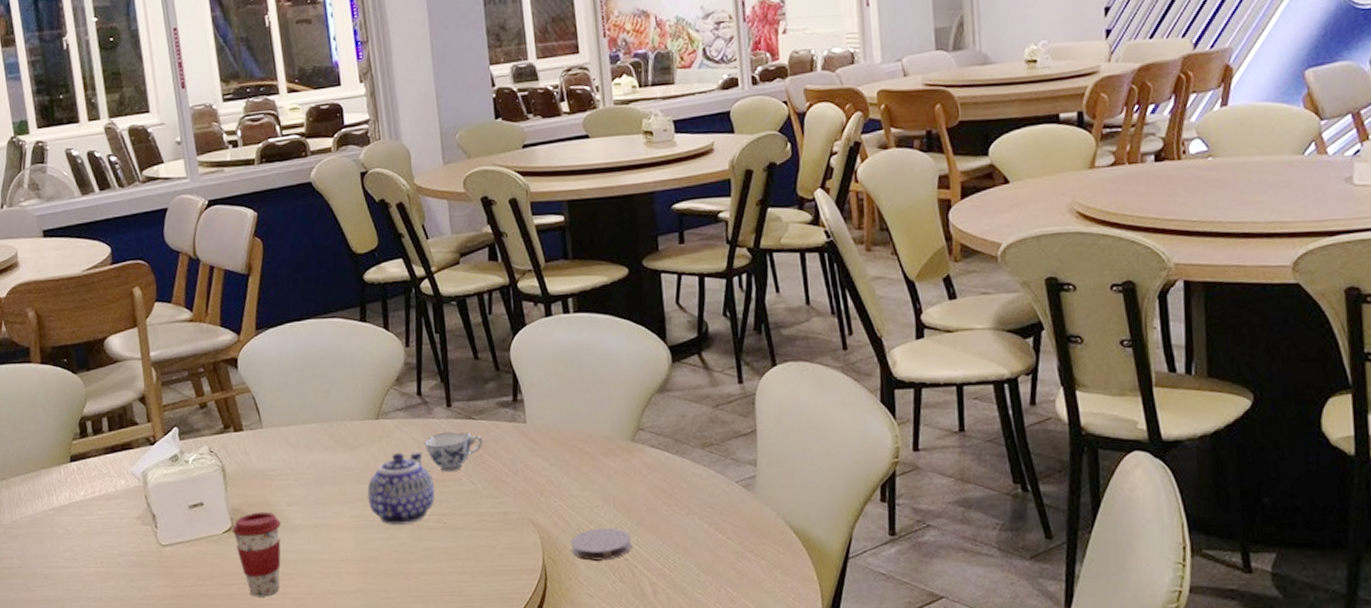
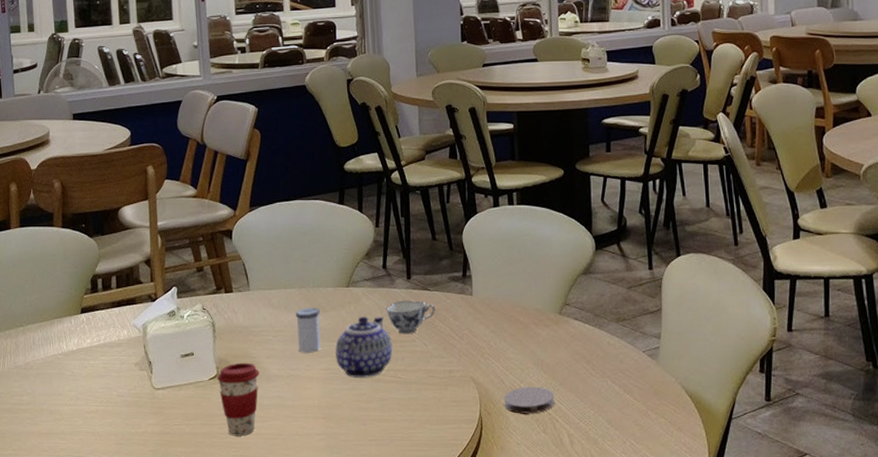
salt shaker: none [318,444,350,498] -> present [296,307,321,353]

